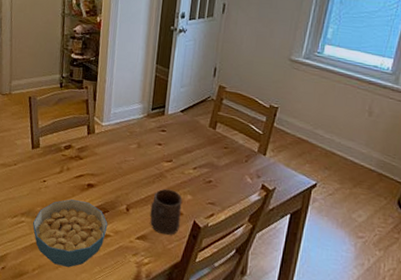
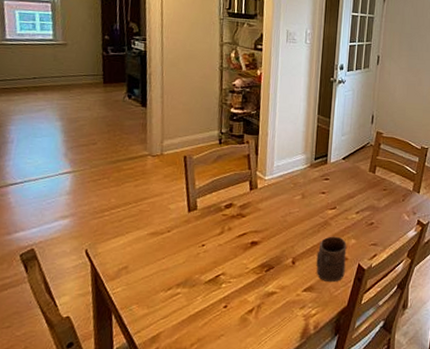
cereal bowl: present [33,199,108,267] -> none [190,261,274,334]

